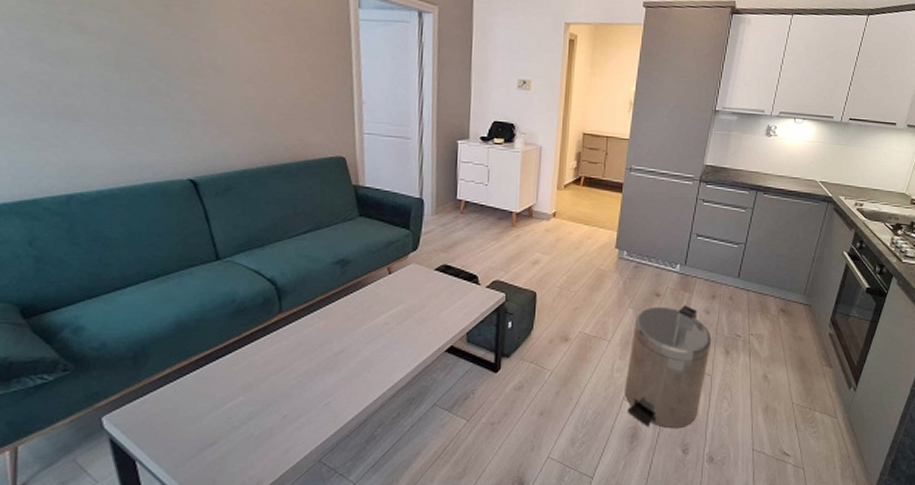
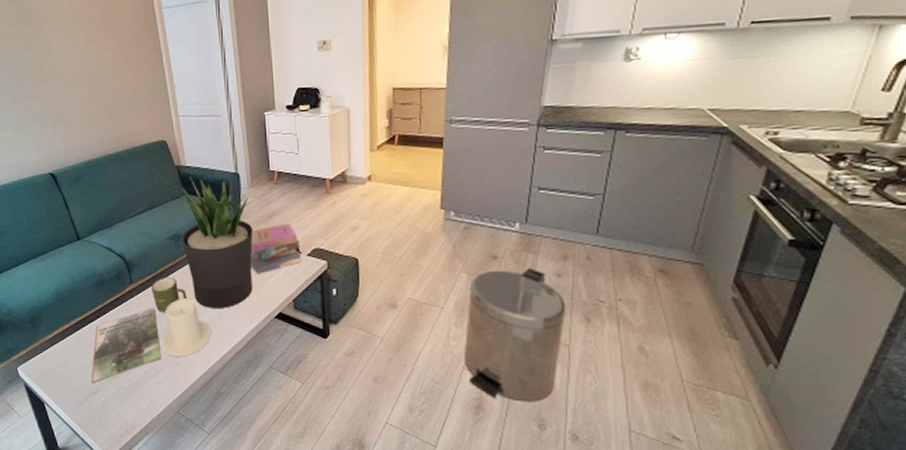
magazine: none [208,341,307,432] -> present [90,308,162,383]
mug: none [304,306,348,347] -> present [151,277,187,314]
candle: none [308,330,372,397] -> present [161,298,212,357]
planter: none [349,197,433,341] -> present [181,176,254,308]
books: none [424,254,480,305] -> present [250,223,301,274]

